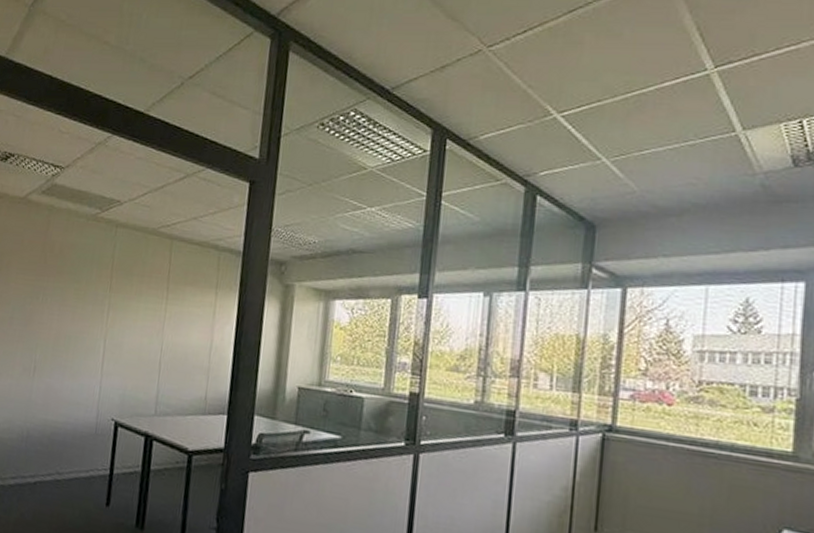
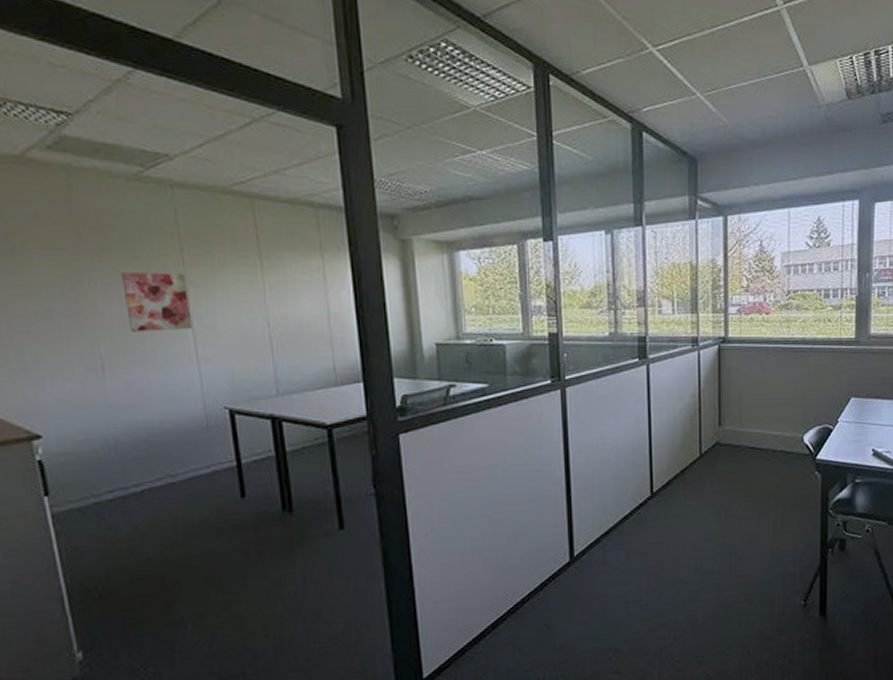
wall art: none [60,293,109,346] -> present [121,273,193,332]

